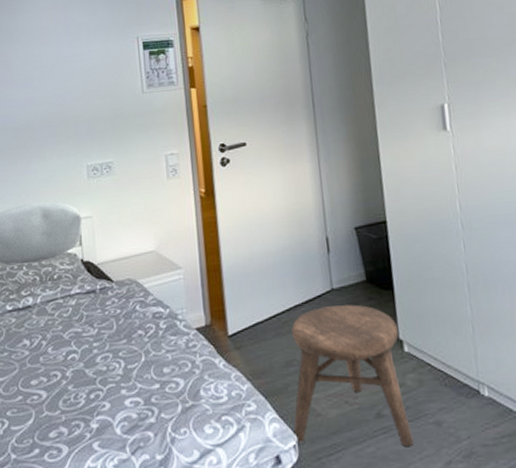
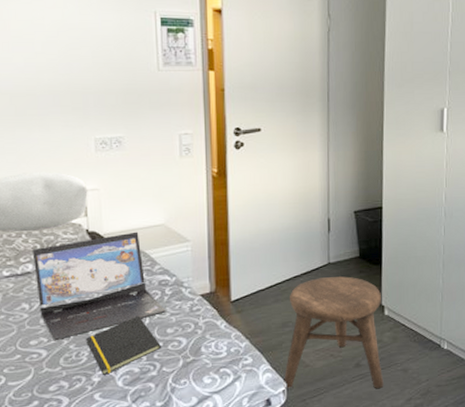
laptop: none [32,259,162,380] -> present [32,231,166,340]
notepad: none [82,353,158,421] -> present [85,315,161,375]

